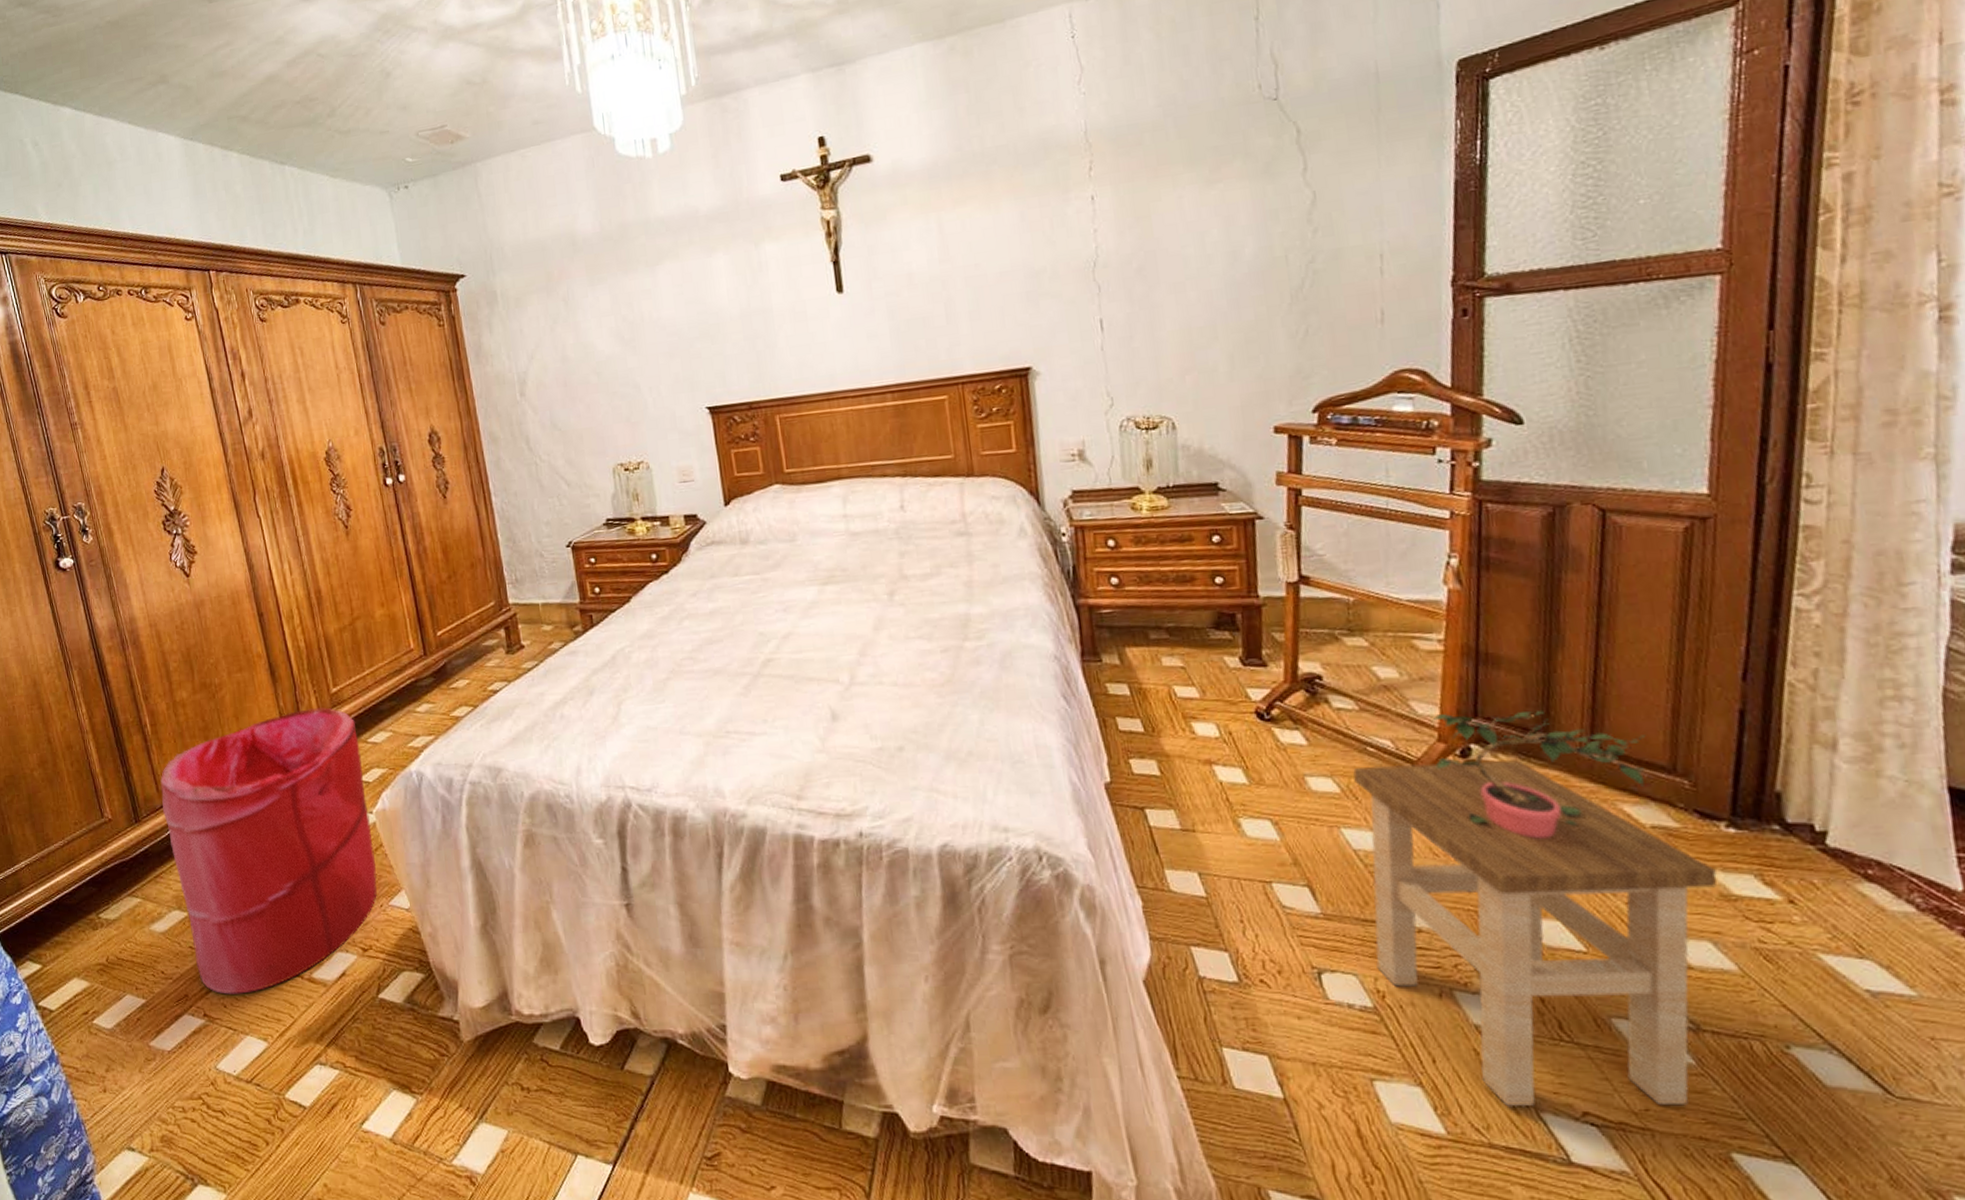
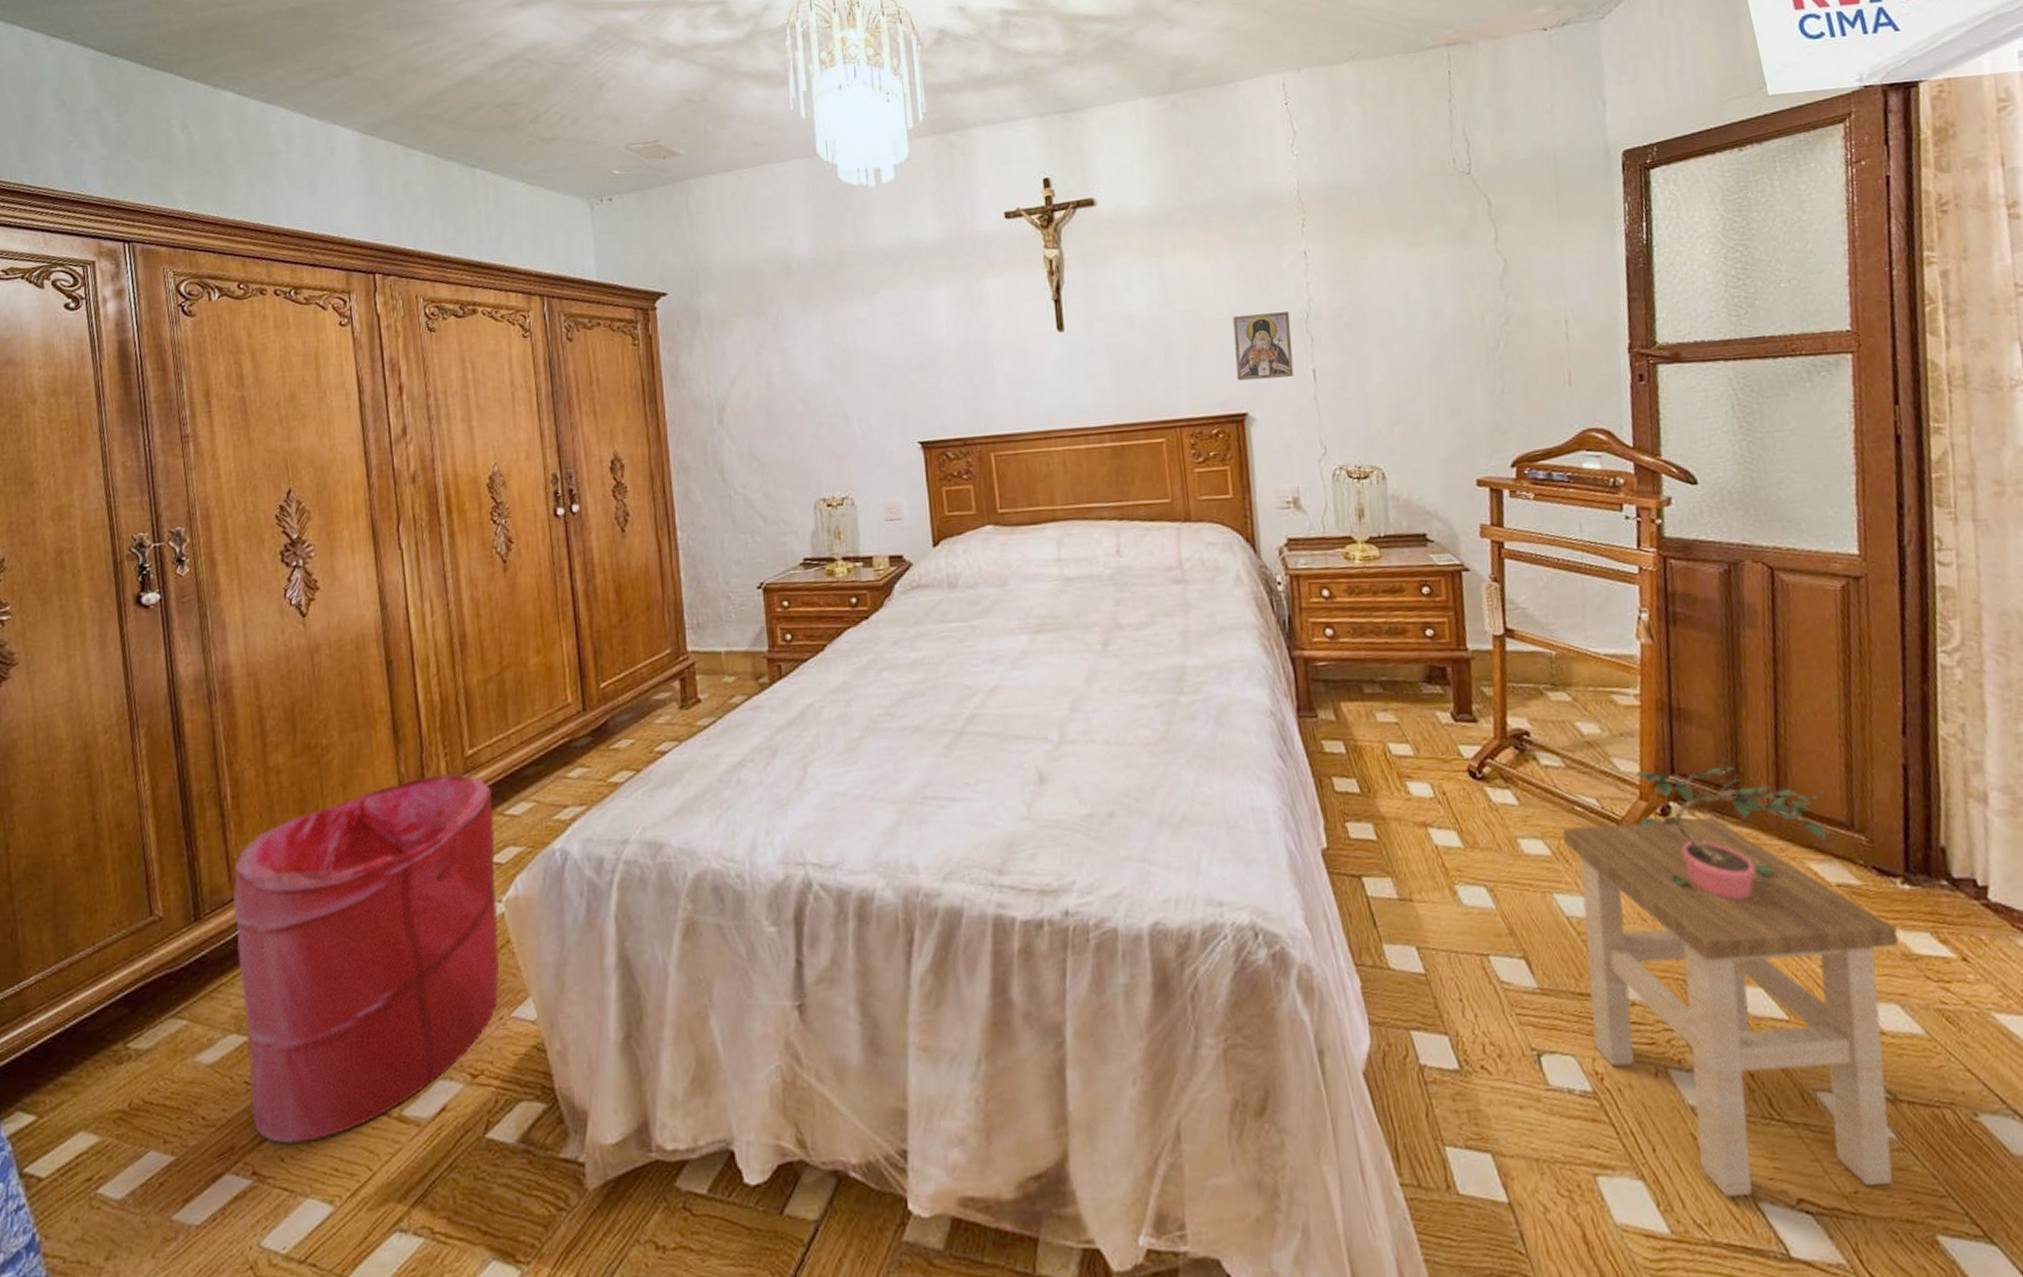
religious icon: none [1015,261,1080,335] -> present [1233,312,1294,381]

